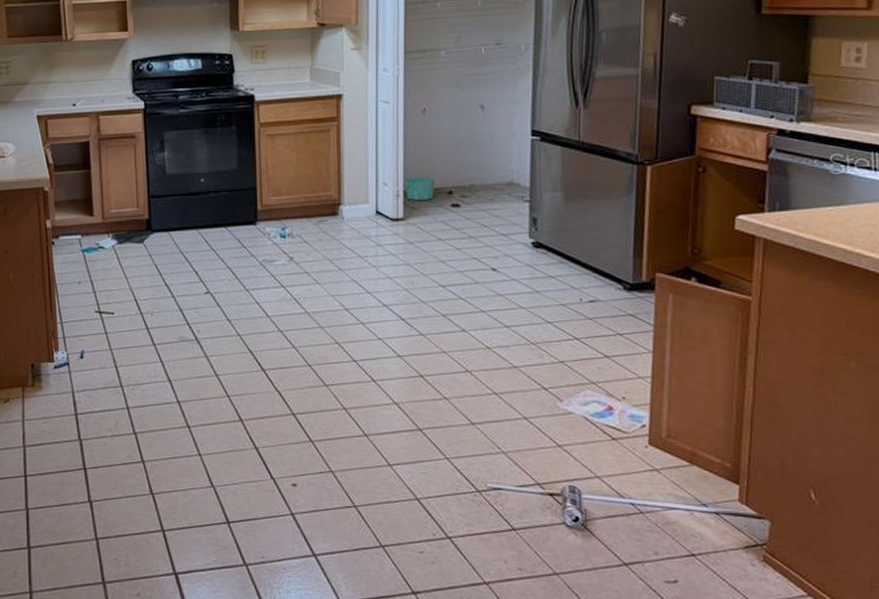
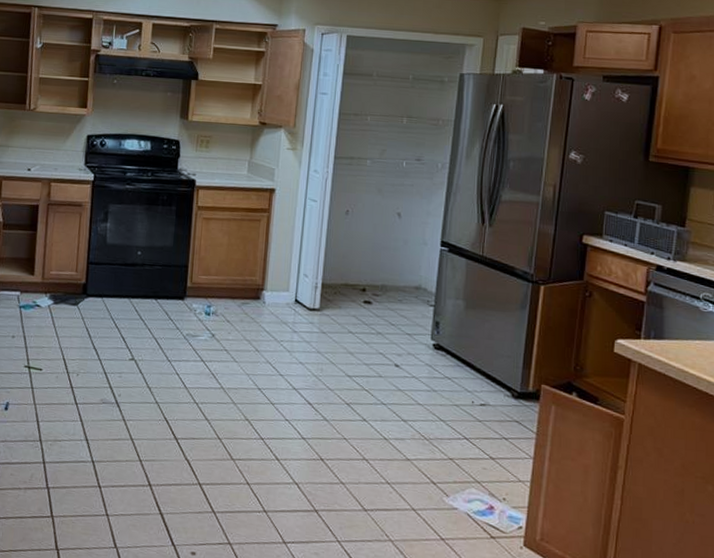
basket: present [405,177,435,200] -> none [324,271,351,295]

